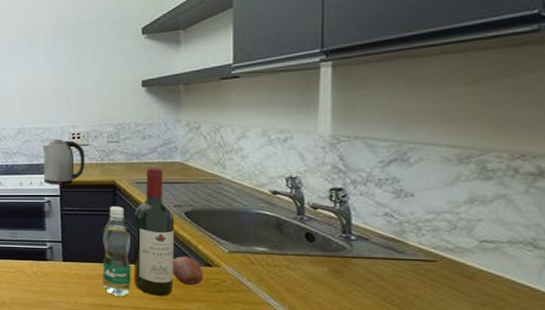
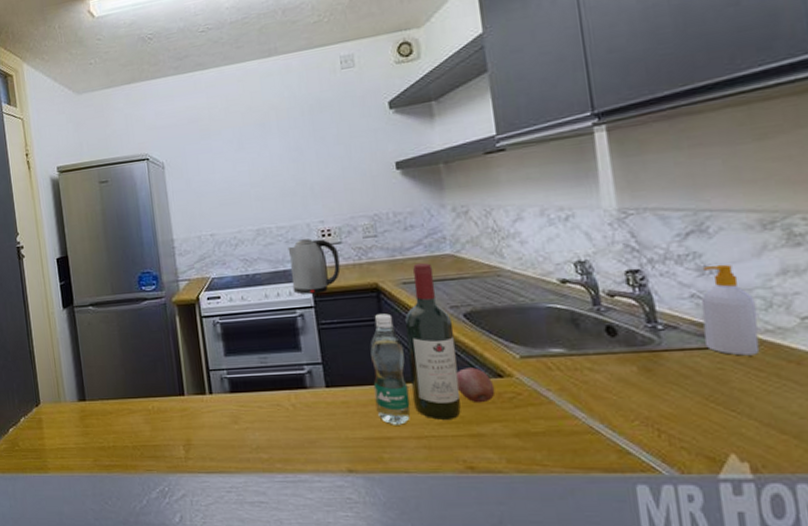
soap bottle: none [390,190,441,268] -> present [701,264,760,356]

